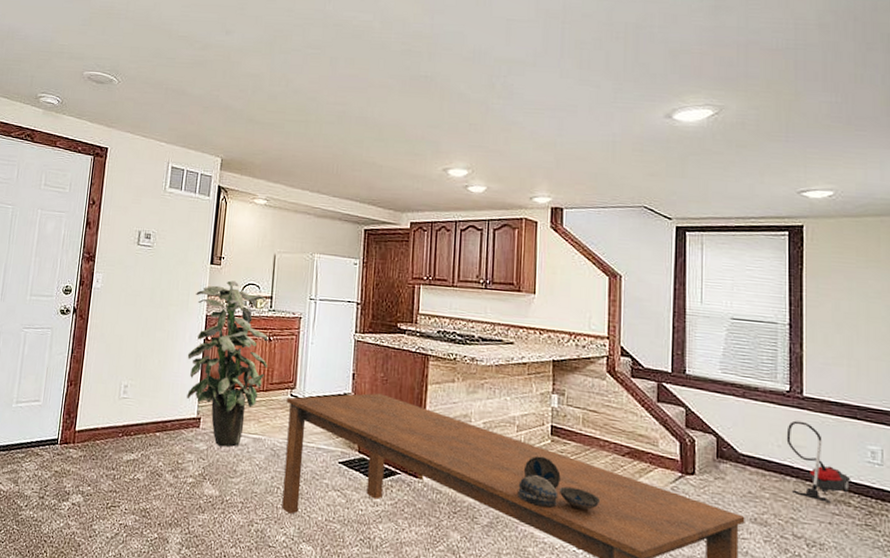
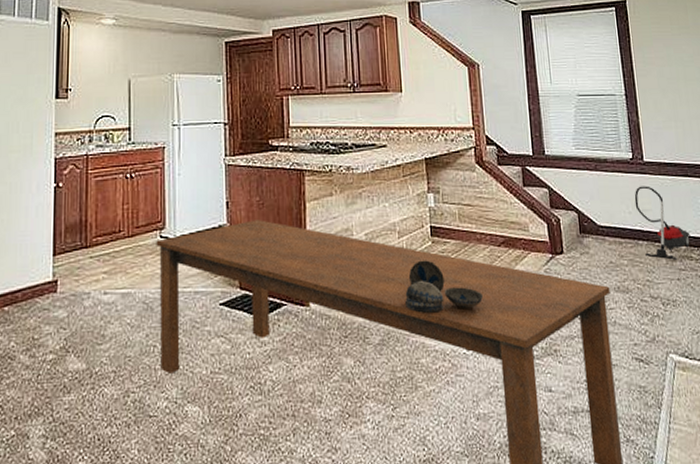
indoor plant: present [187,280,269,447] -> none [35,114,132,310]

